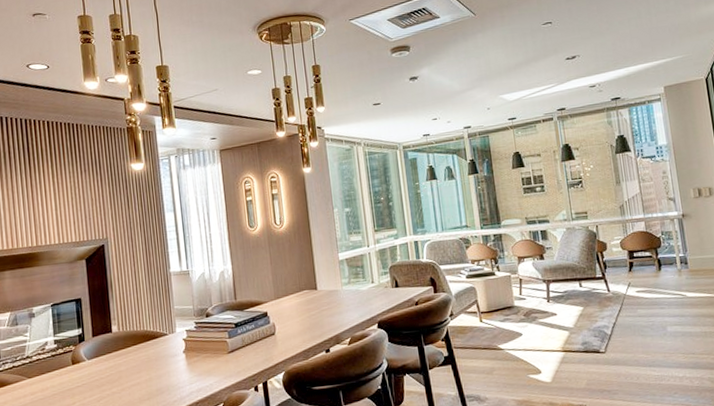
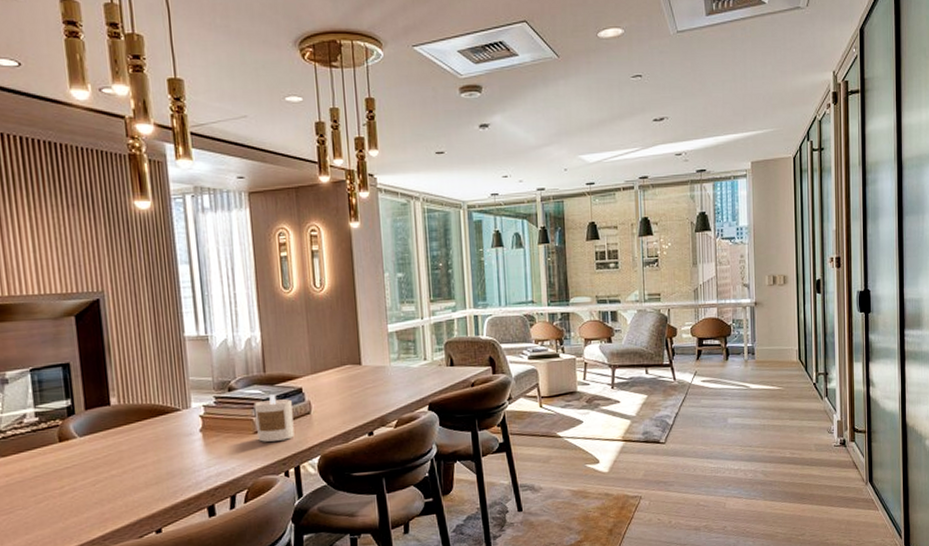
candle: none [227,318,262,361] -> present [253,394,295,442]

